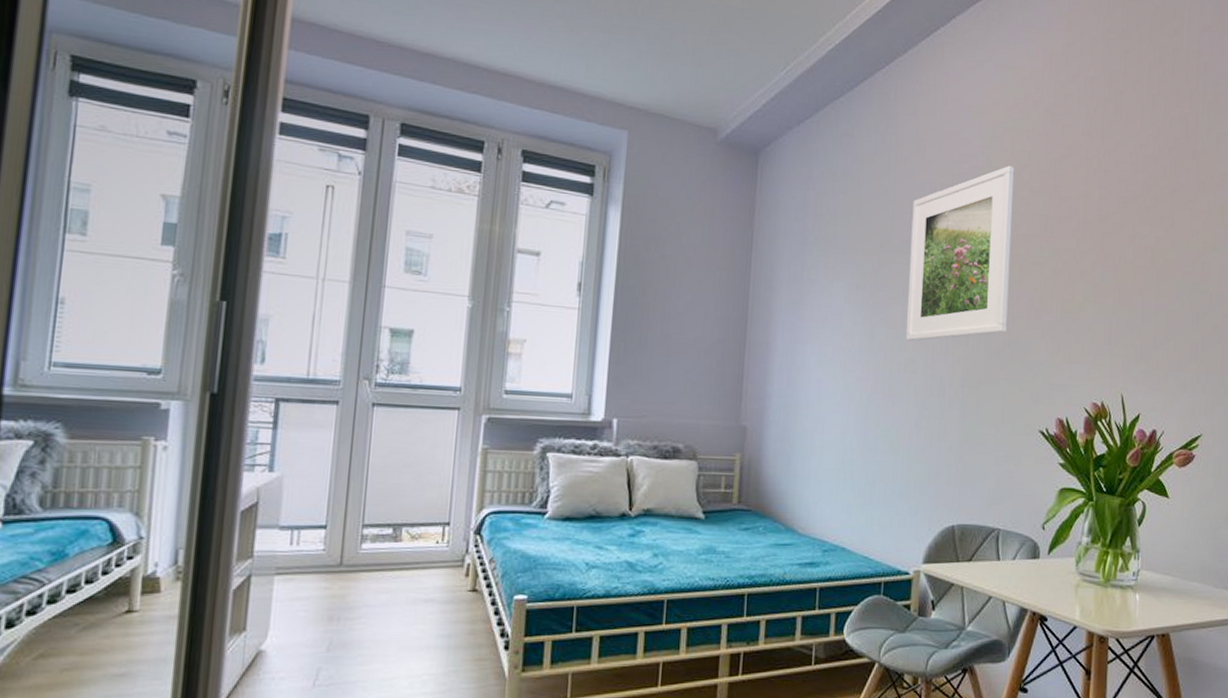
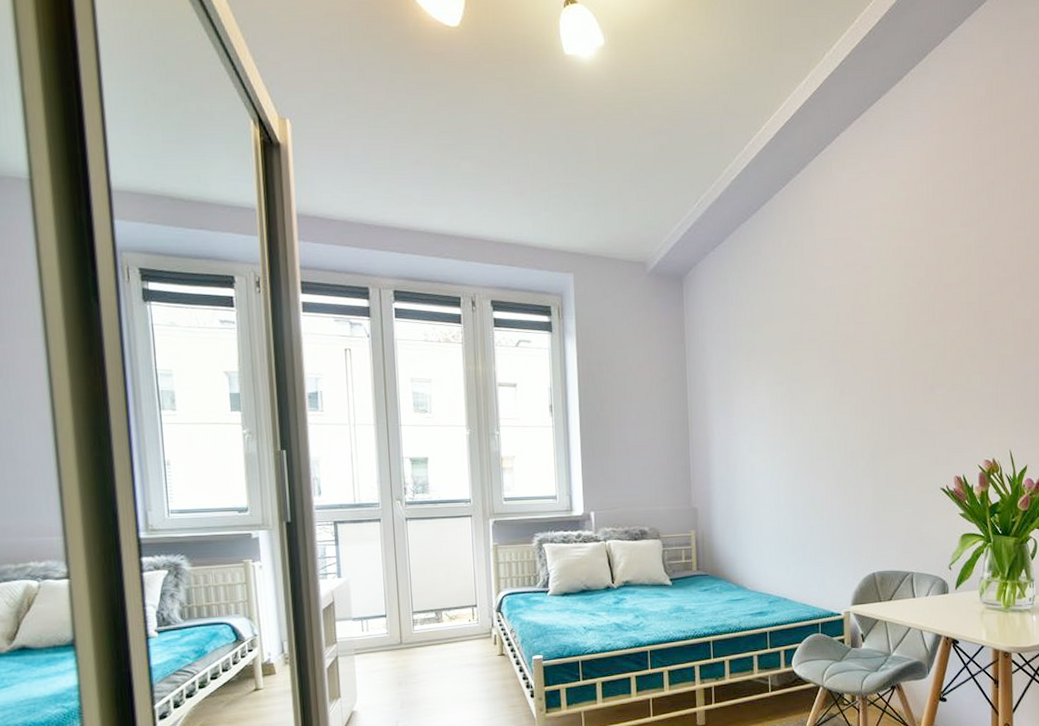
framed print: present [905,165,1015,341] -> none [817,262,906,424]

